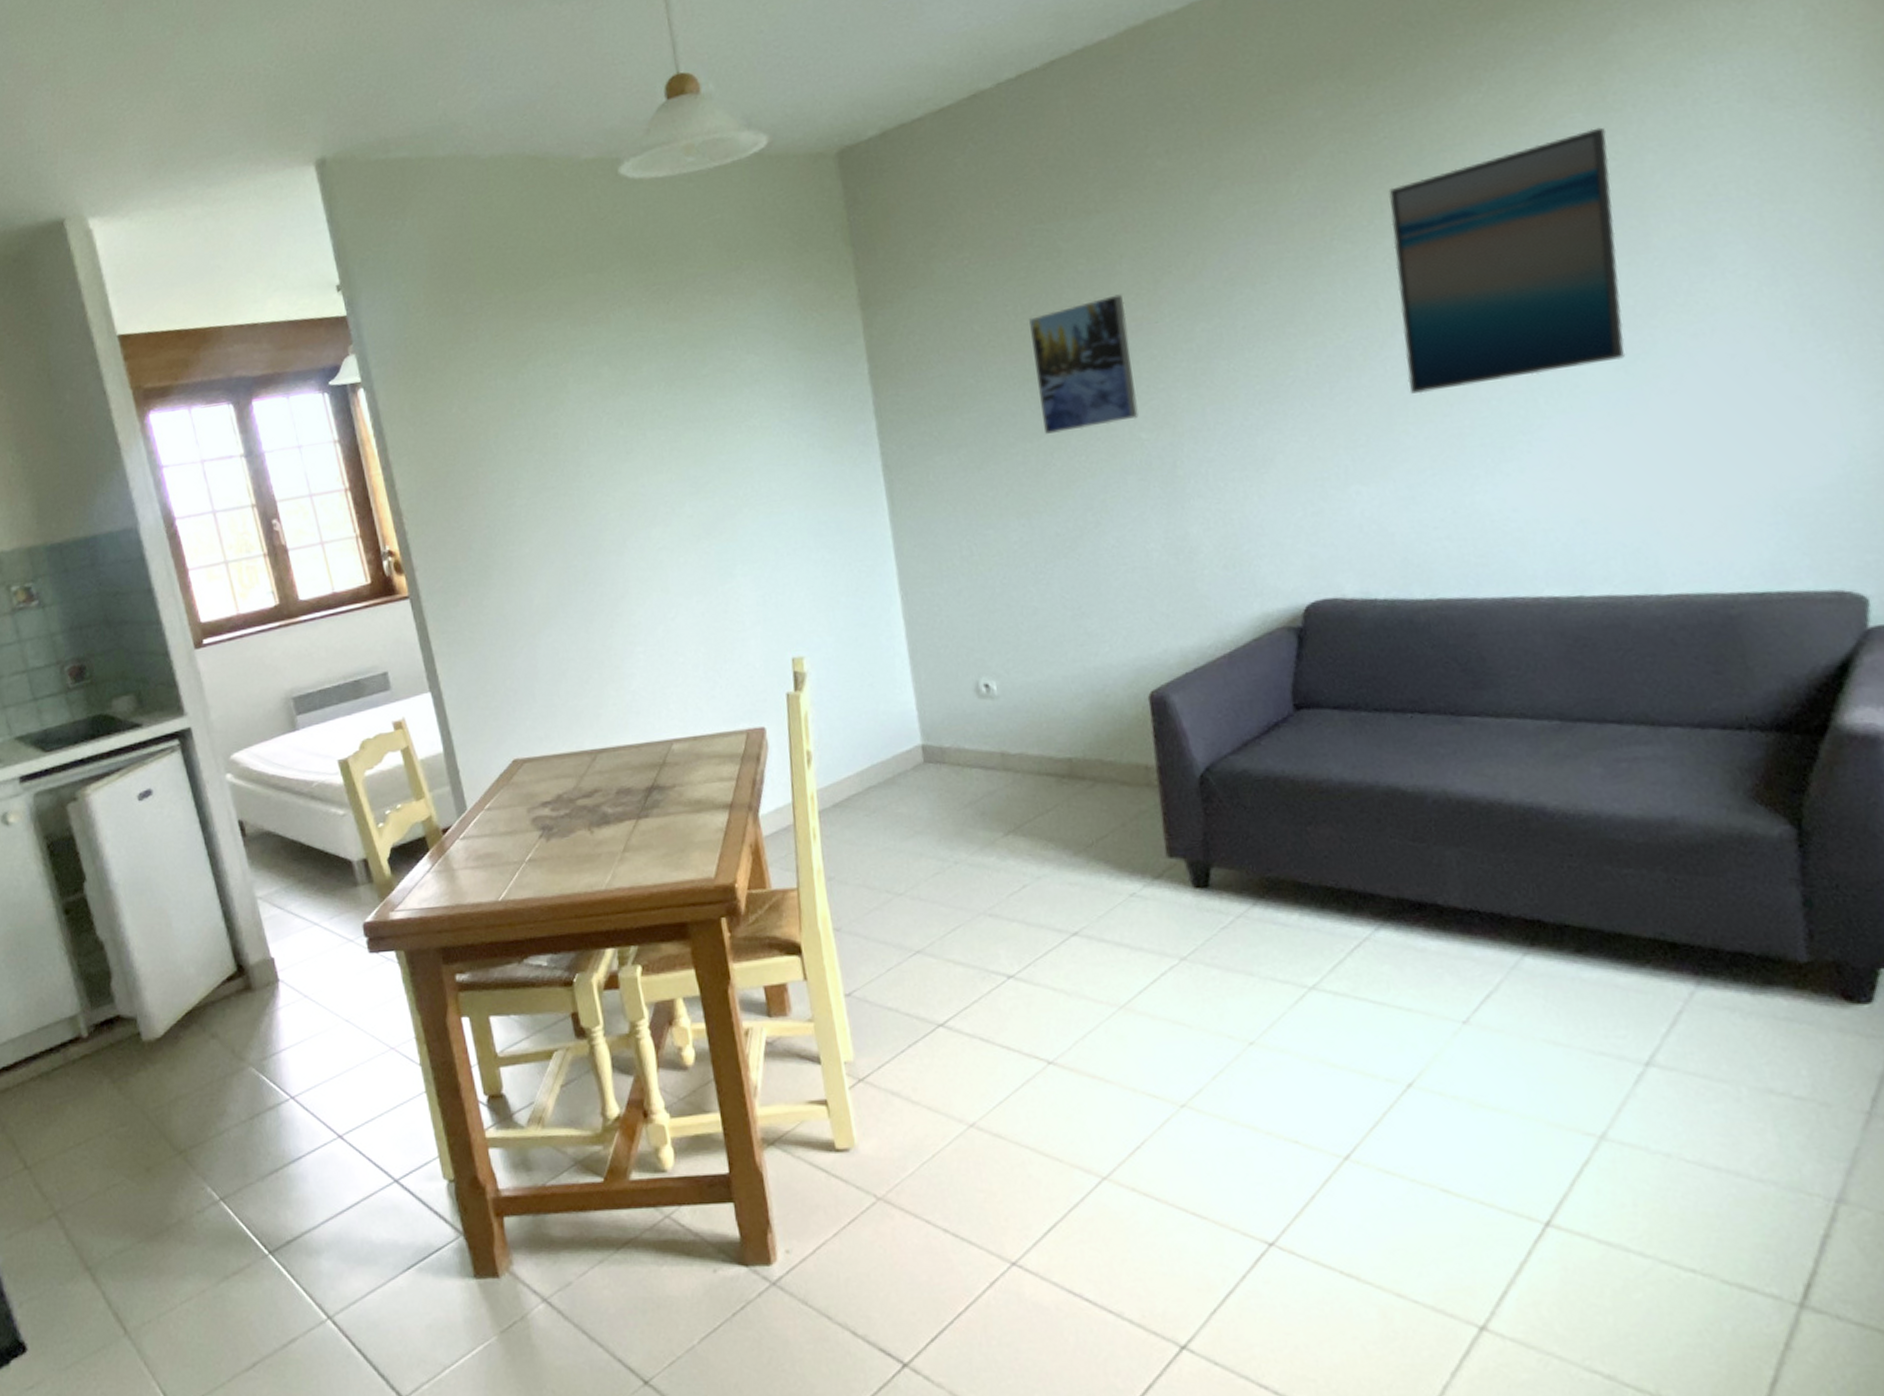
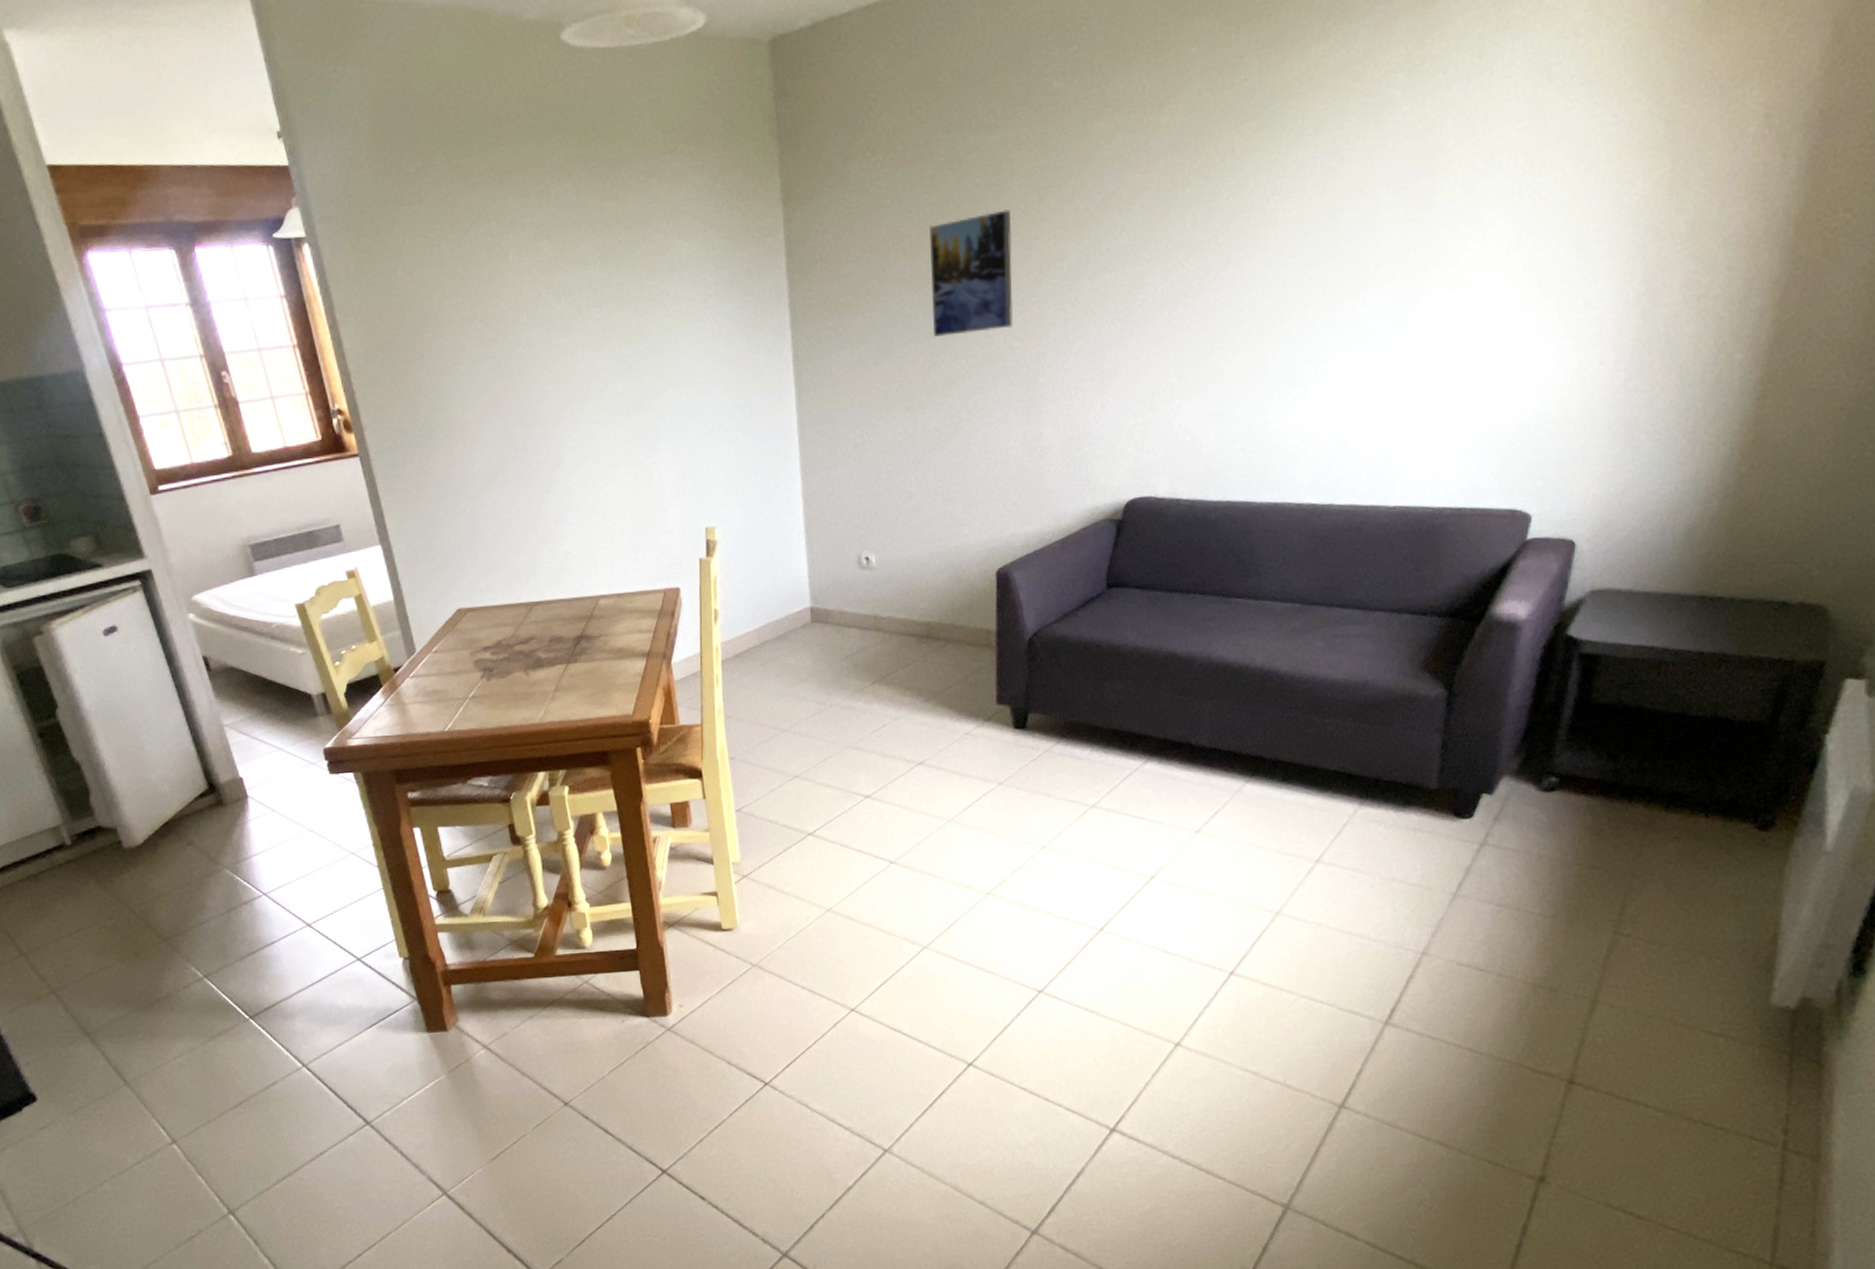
wall art: present [1388,127,1626,394] -> none [1231,90,1419,323]

